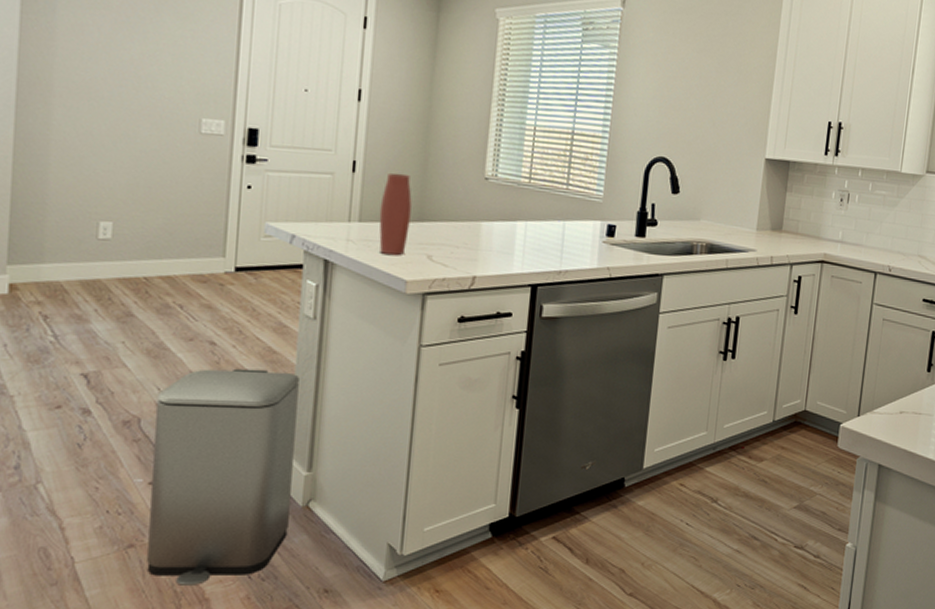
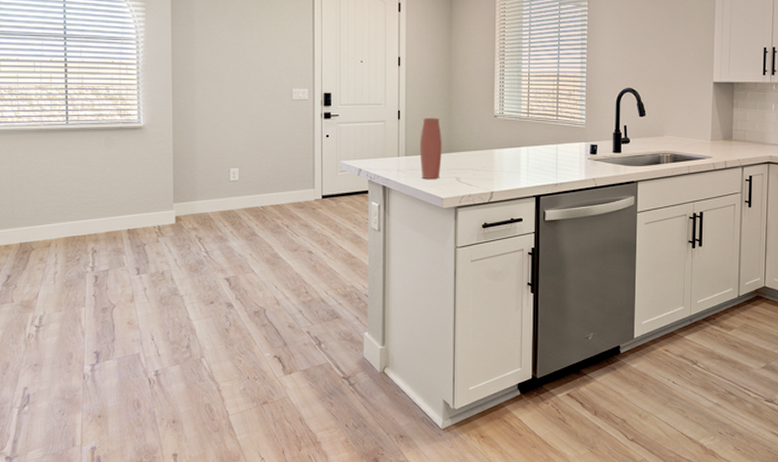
pedal bin: present [147,368,300,587] -> none [275,270,371,433]

